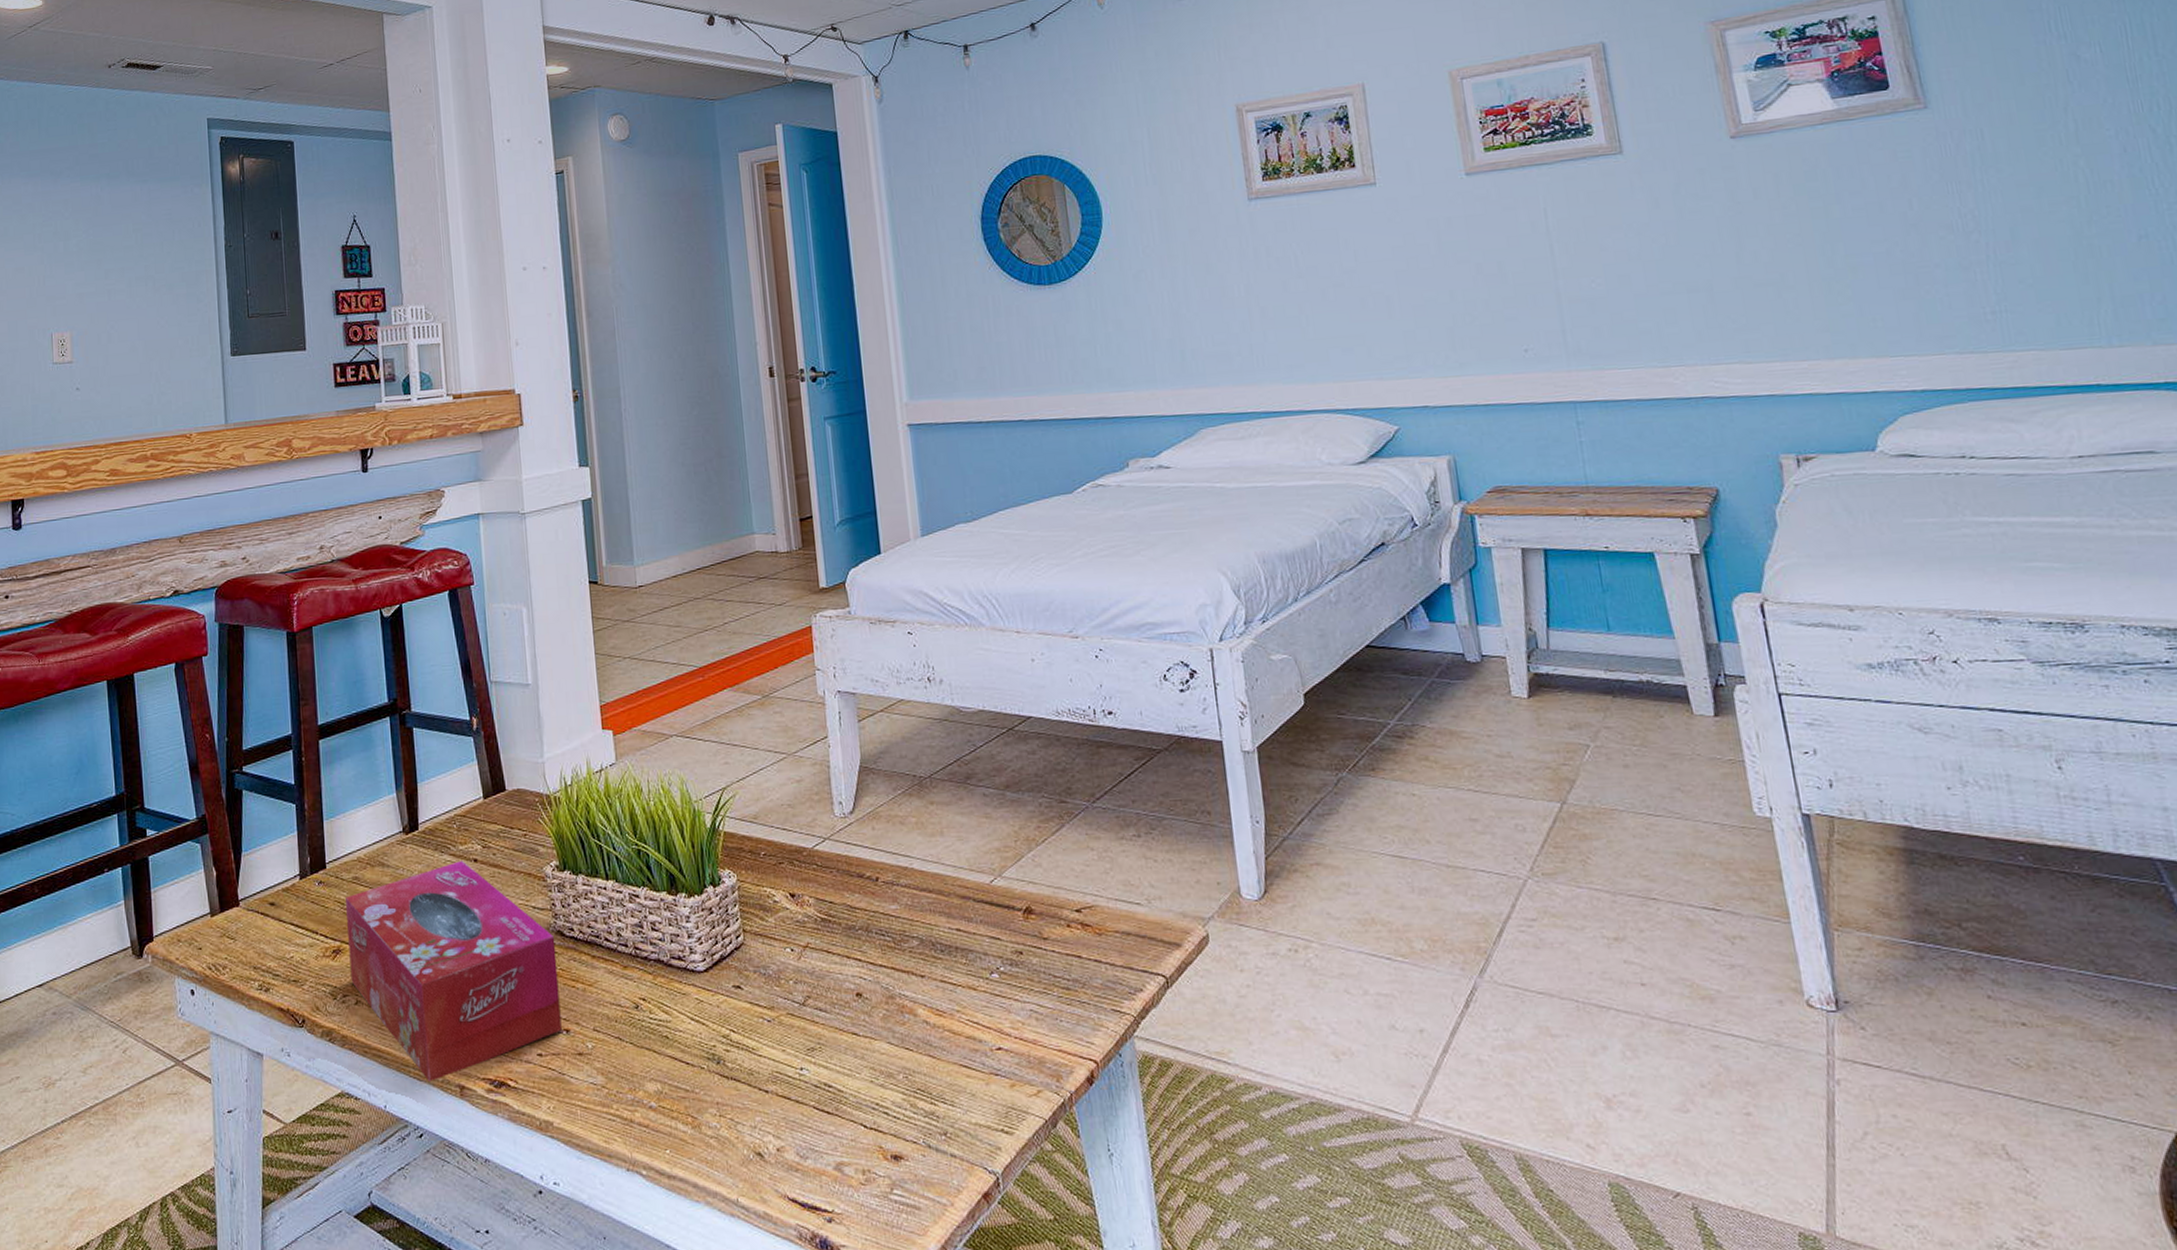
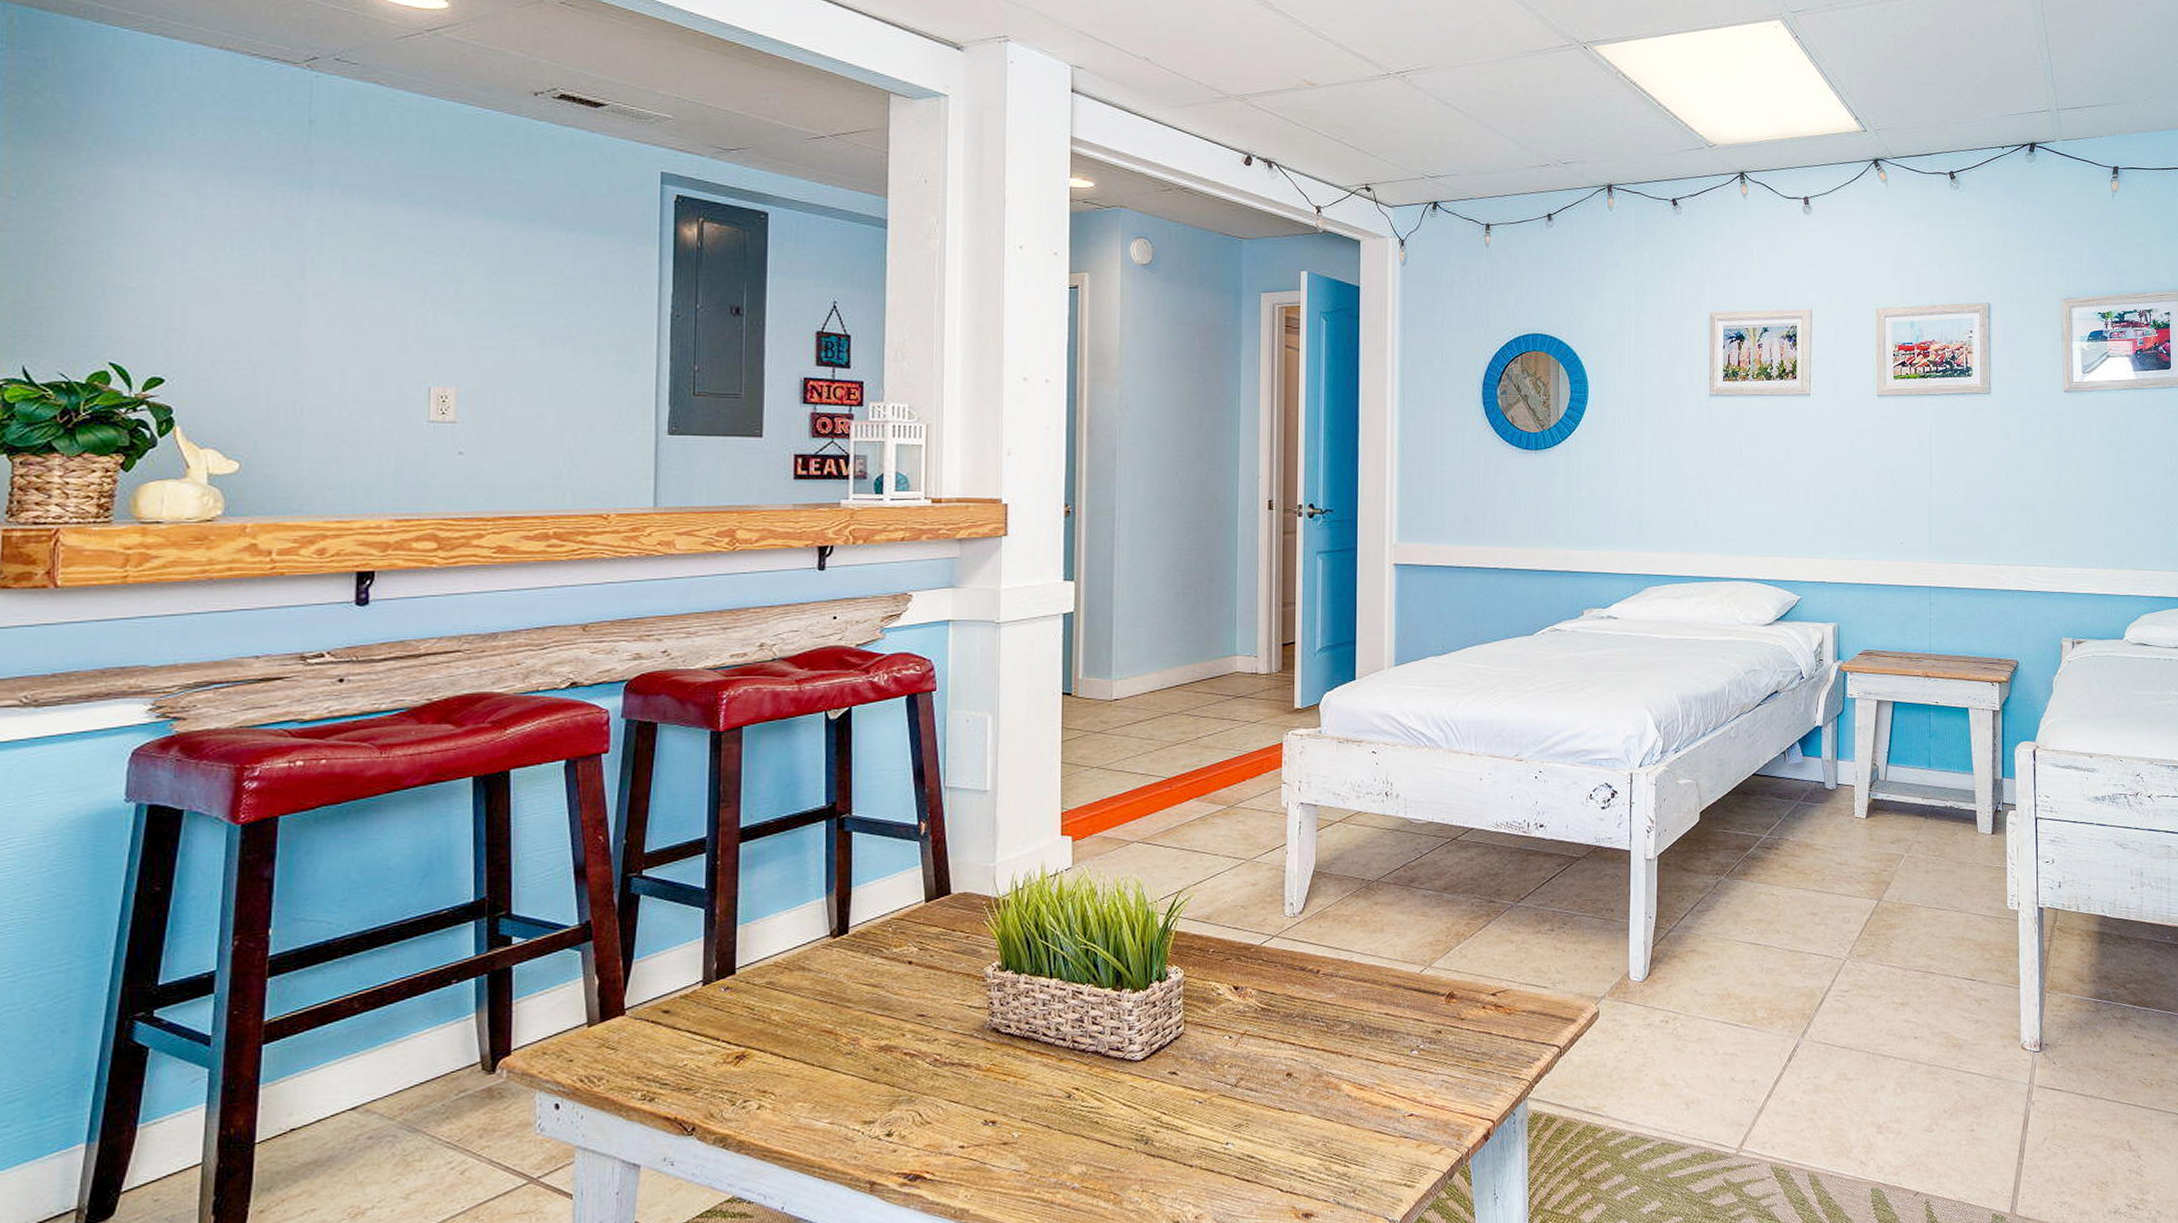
tissue box: present [346,860,562,1081] -> none [754,962,990,1180]

